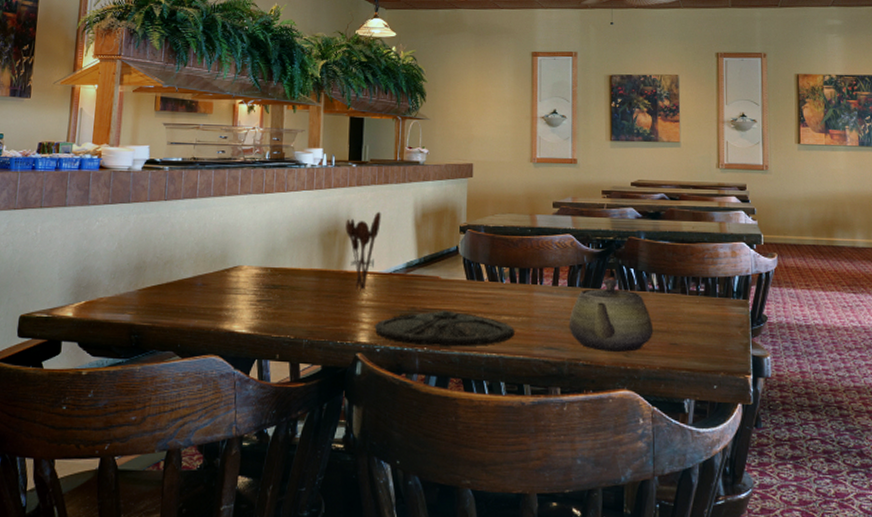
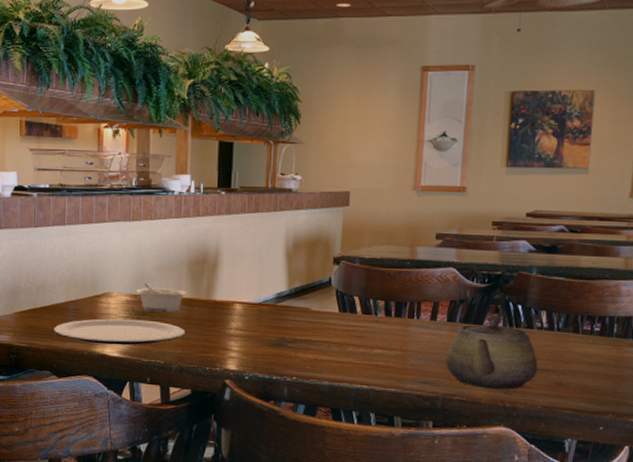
plate: none [179,292,316,321] -> present [54,318,185,346]
legume: none [267,256,318,285] -> present [136,283,186,312]
utensil holder: present [345,211,381,290] -> none [214,240,251,319]
plate: present [374,310,515,347] -> none [243,341,388,378]

